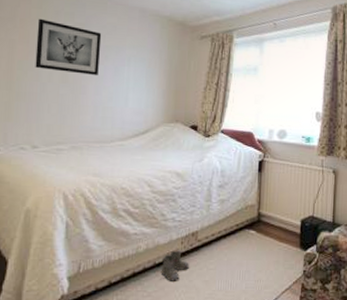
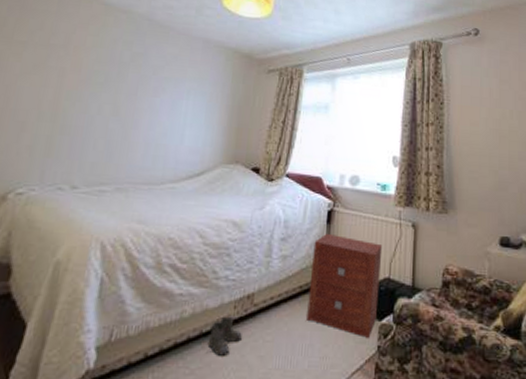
wall art: present [35,18,102,75] -> none [84,46,161,109]
nightstand: none [243,180,307,266] -> present [307,233,383,339]

